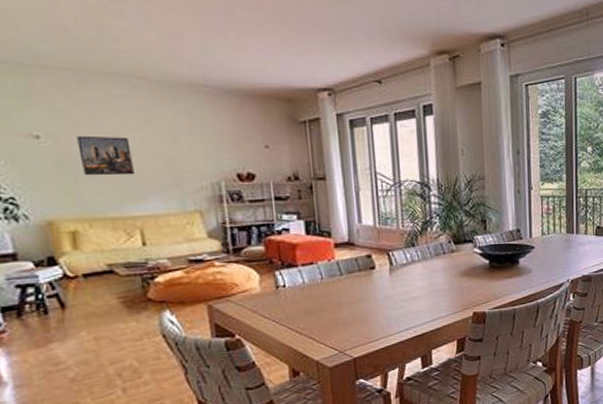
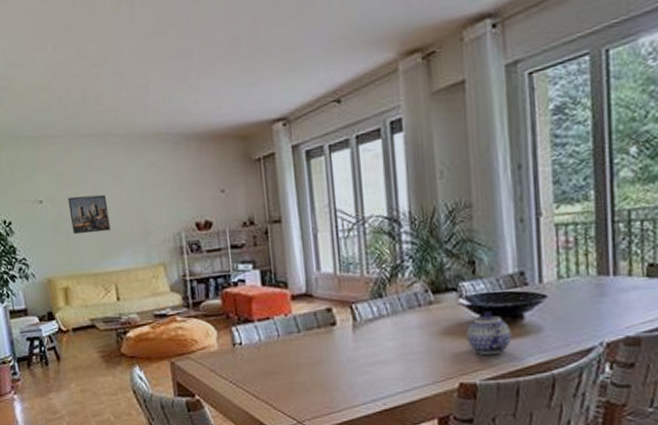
teapot: none [479,258,511,290] -> present [466,311,512,354]

